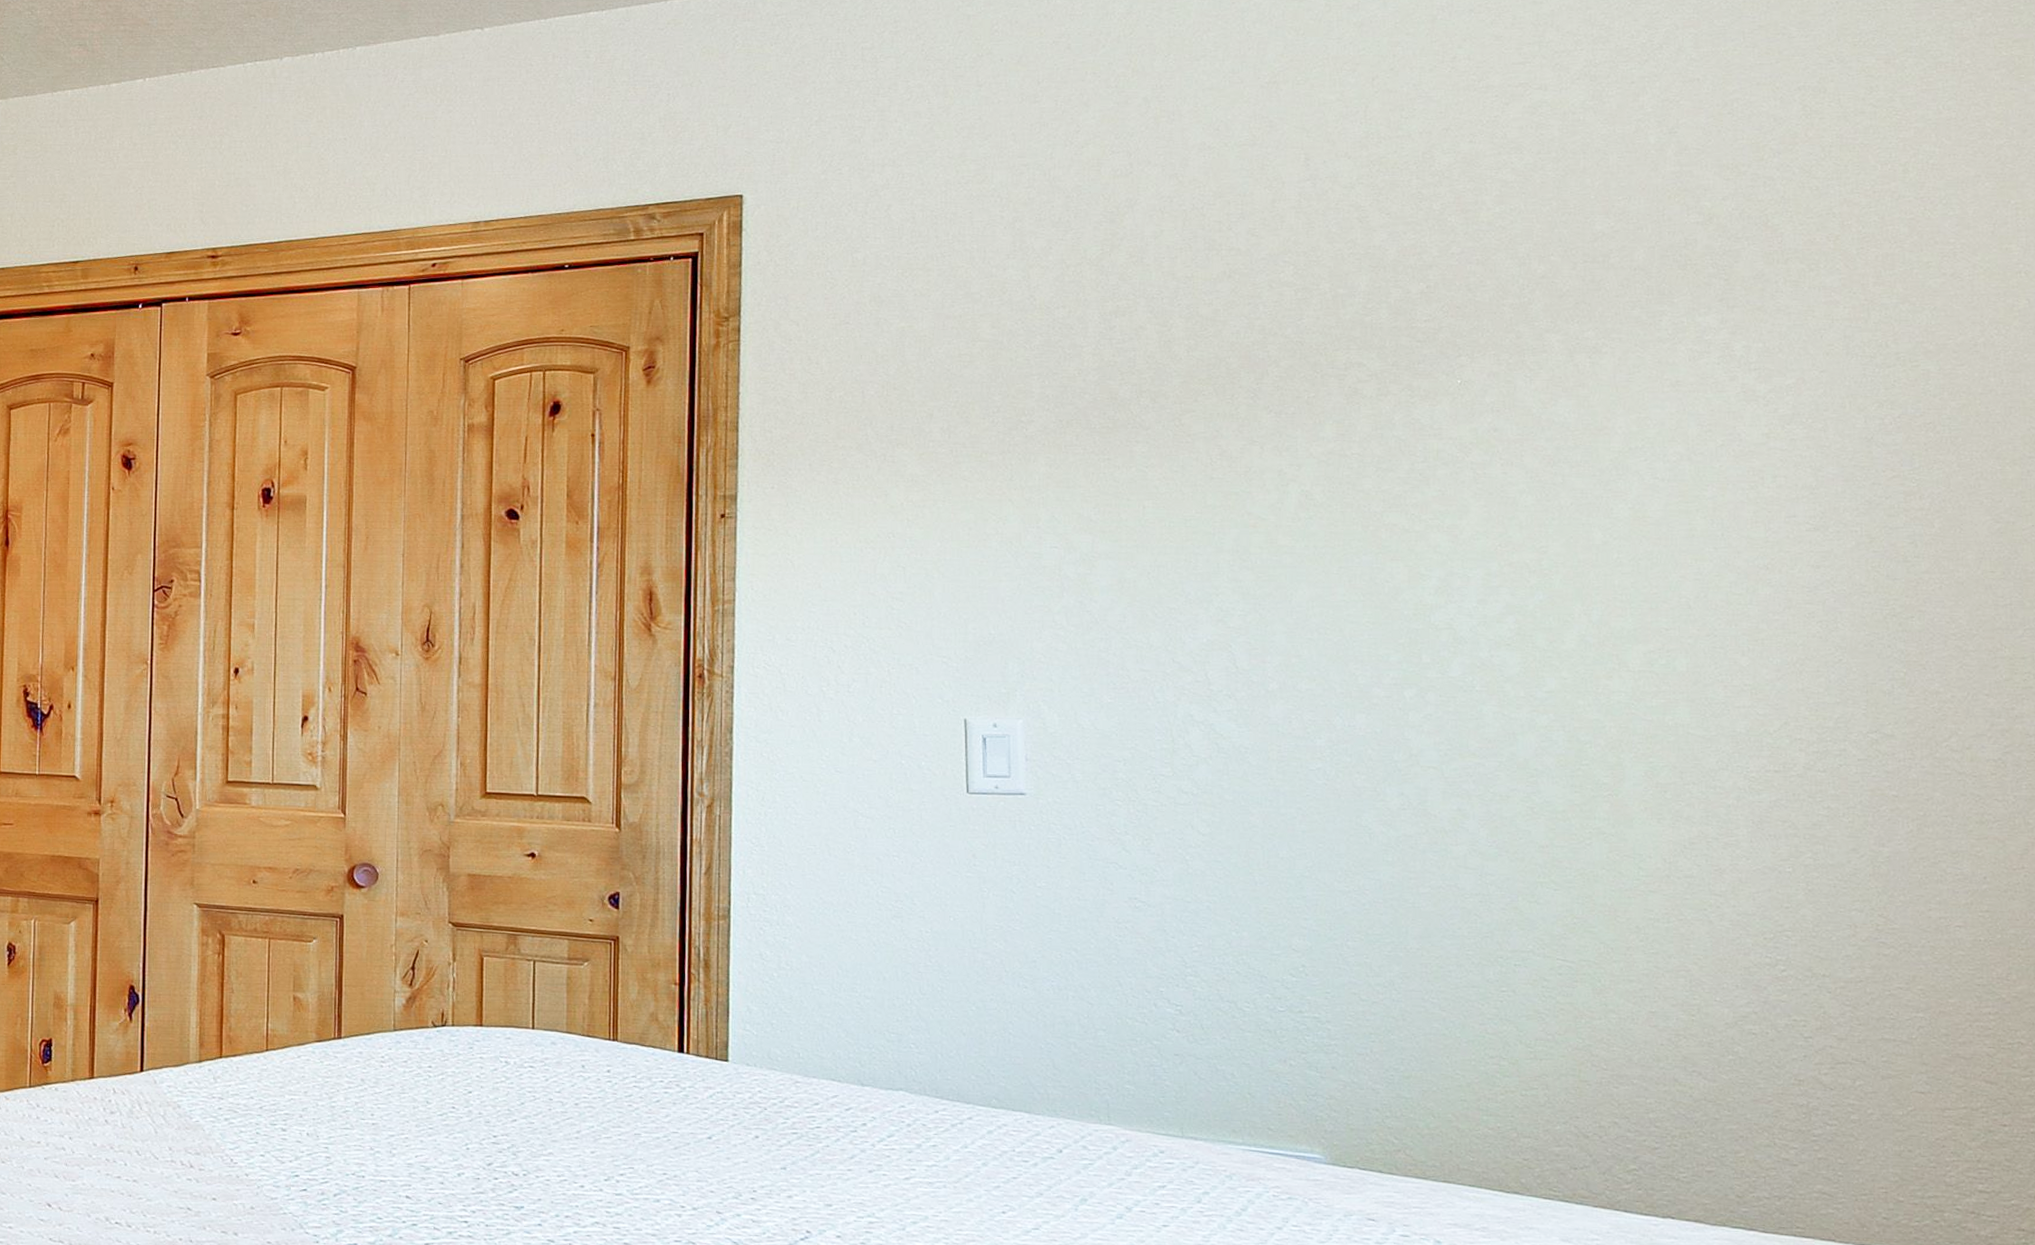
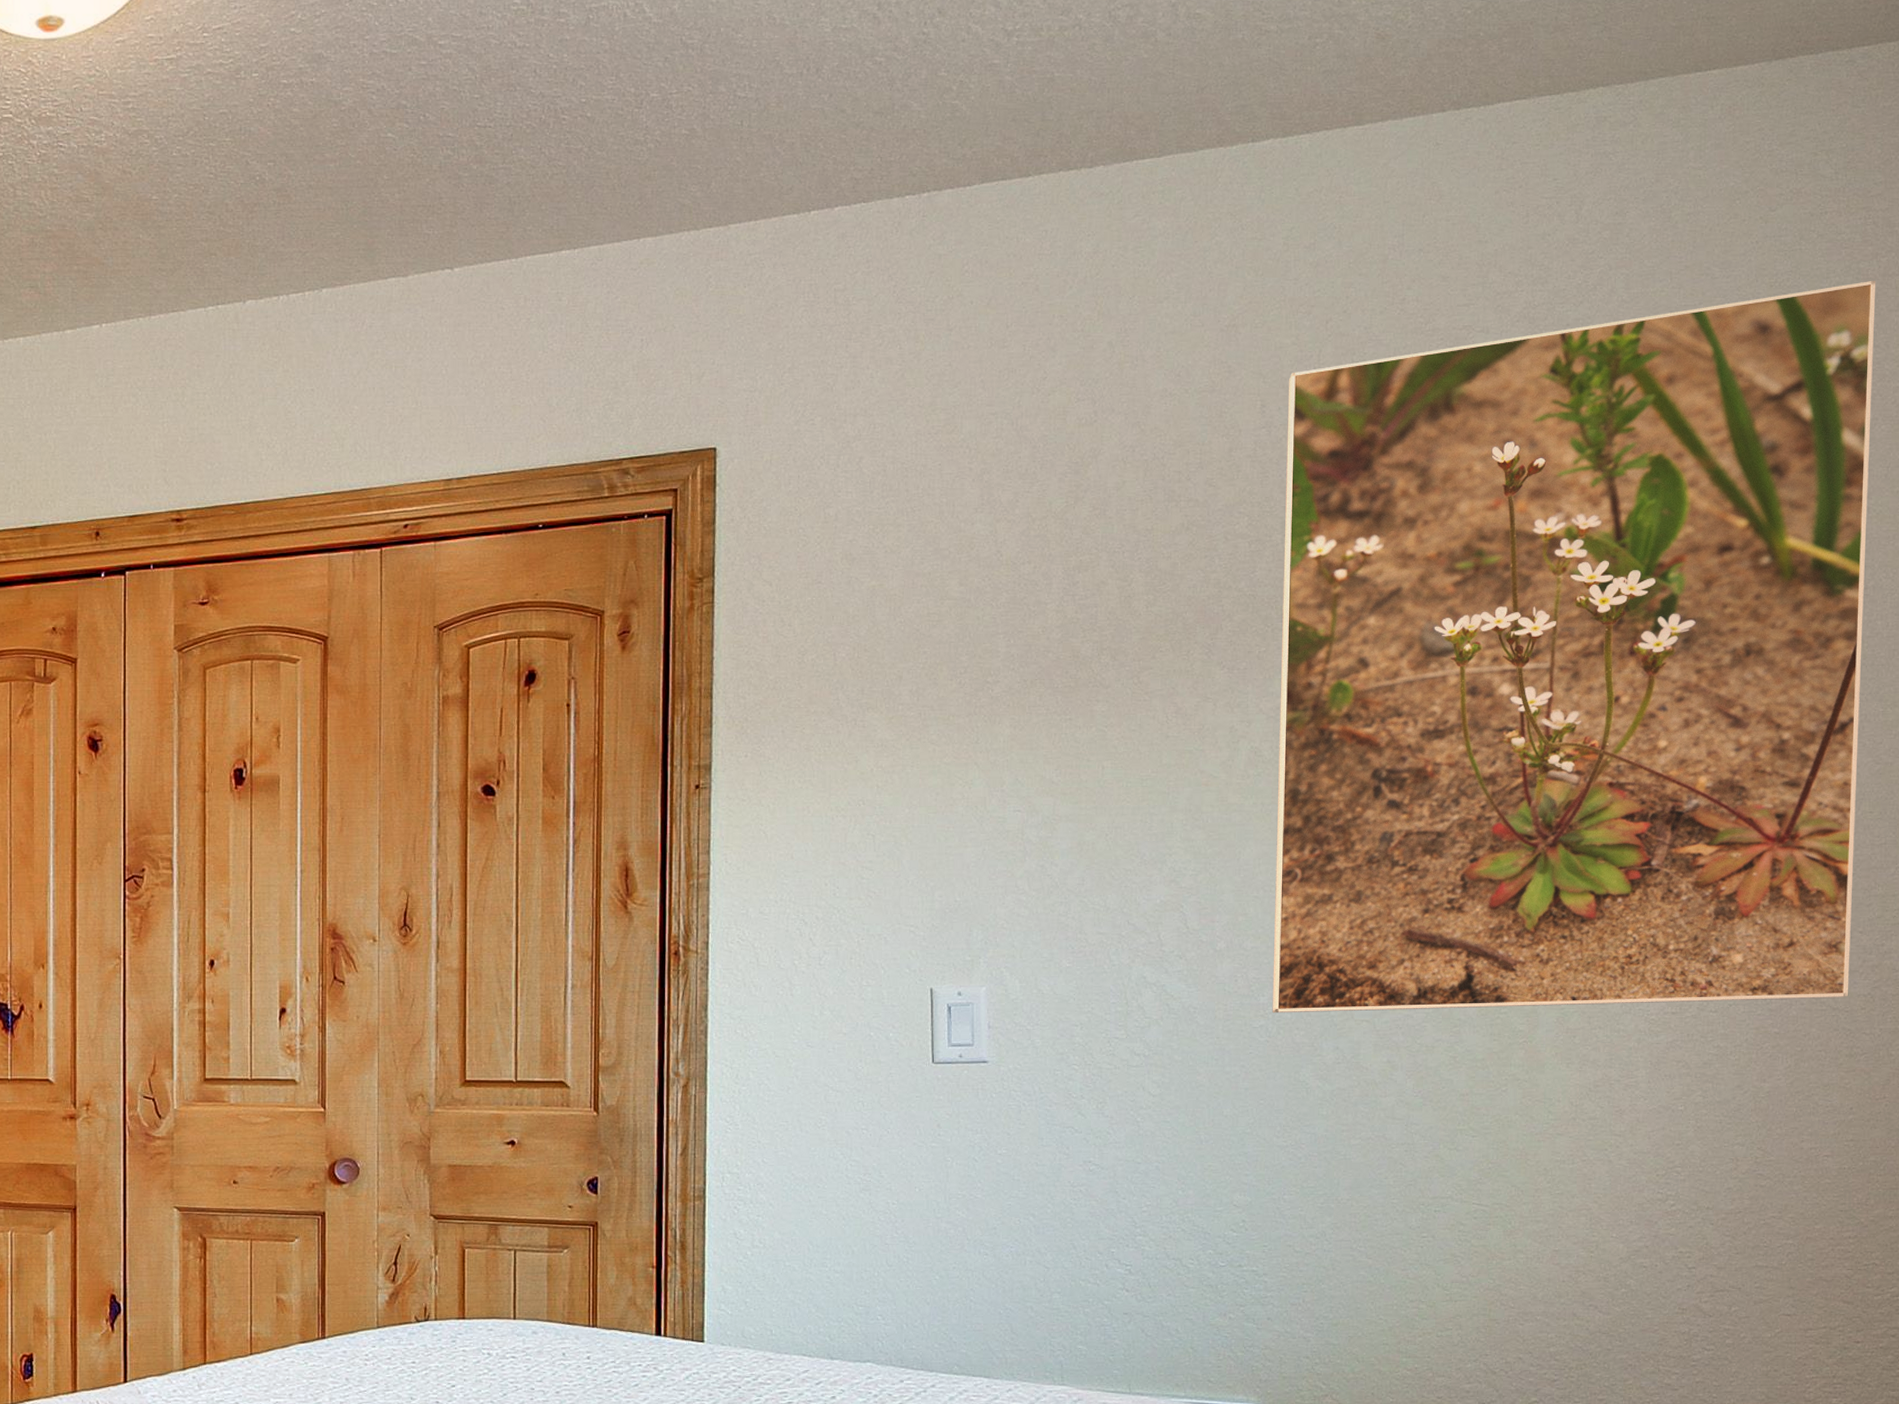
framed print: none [1330,39,1976,762] -> present [1272,280,1876,1014]

